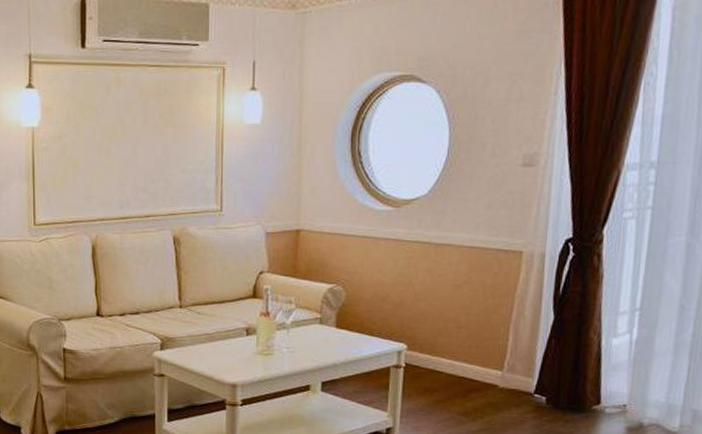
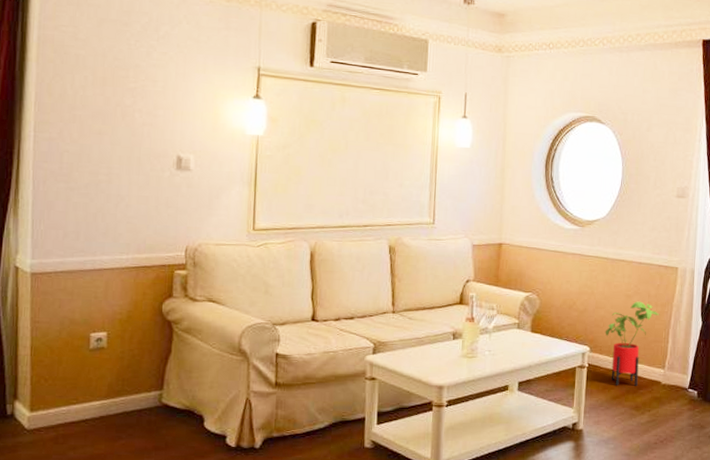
house plant: none [426,292,498,389] -> present [605,301,660,386]

